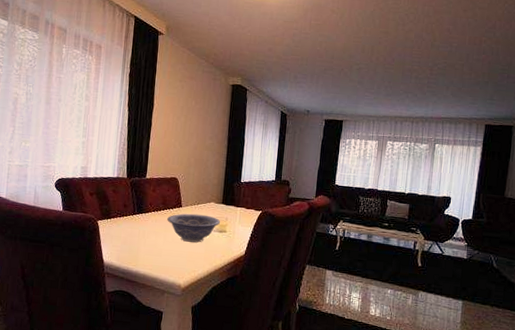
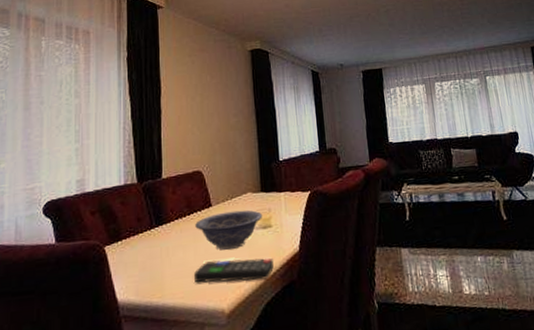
remote control: none [161,248,223,270] -> present [194,258,274,283]

